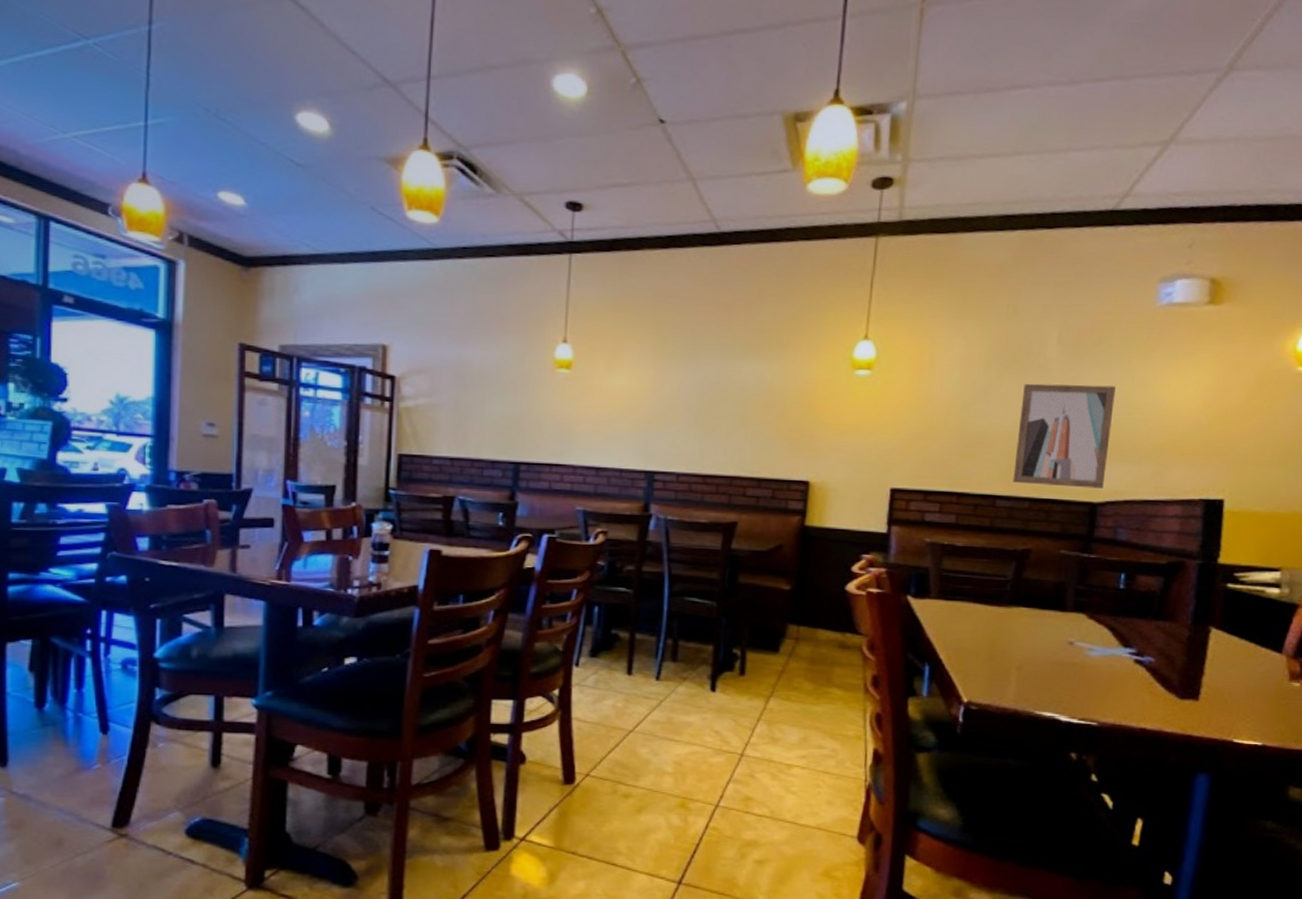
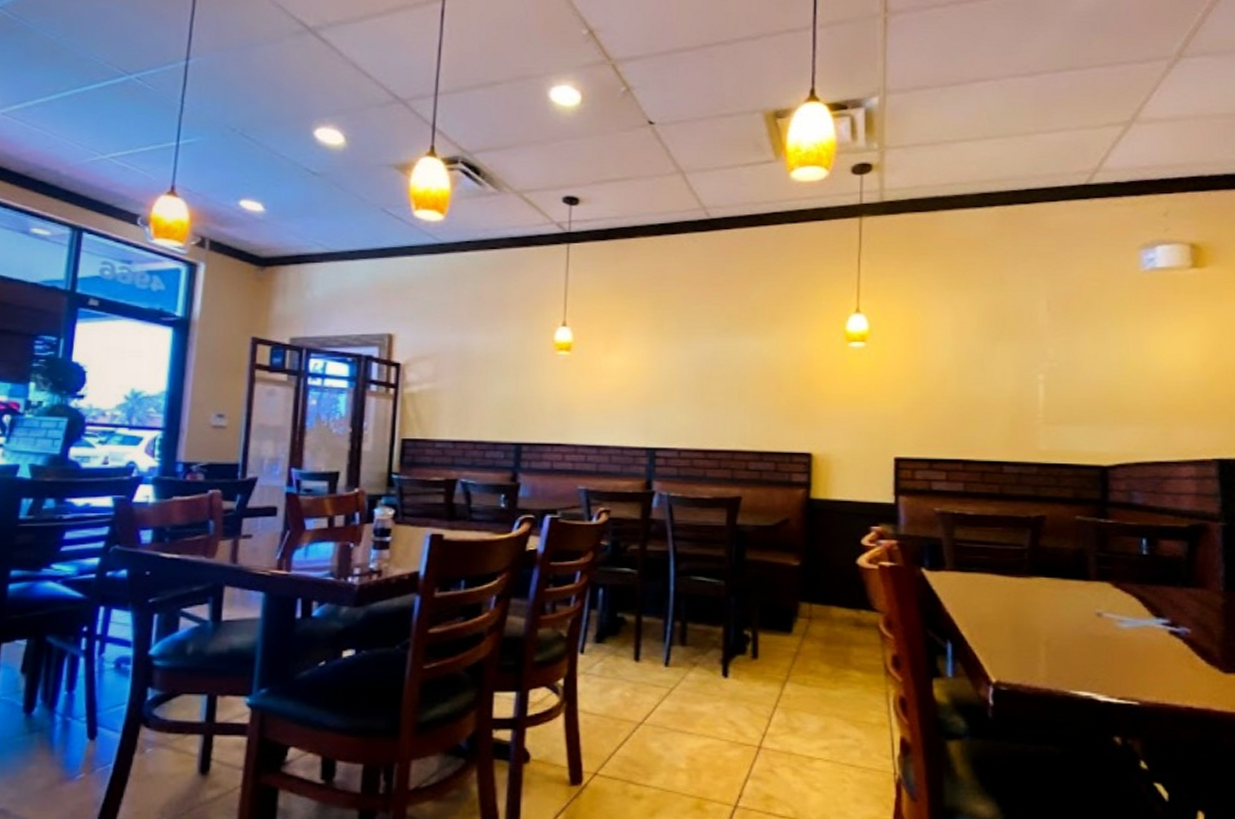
wall art: present [1013,383,1116,489] -> none [1017,349,1112,452]

